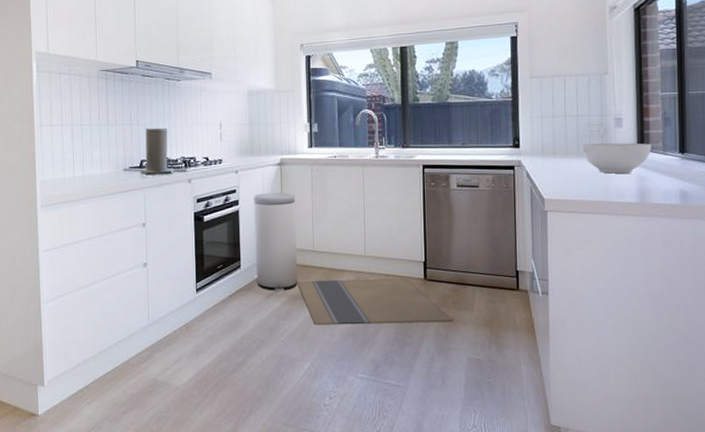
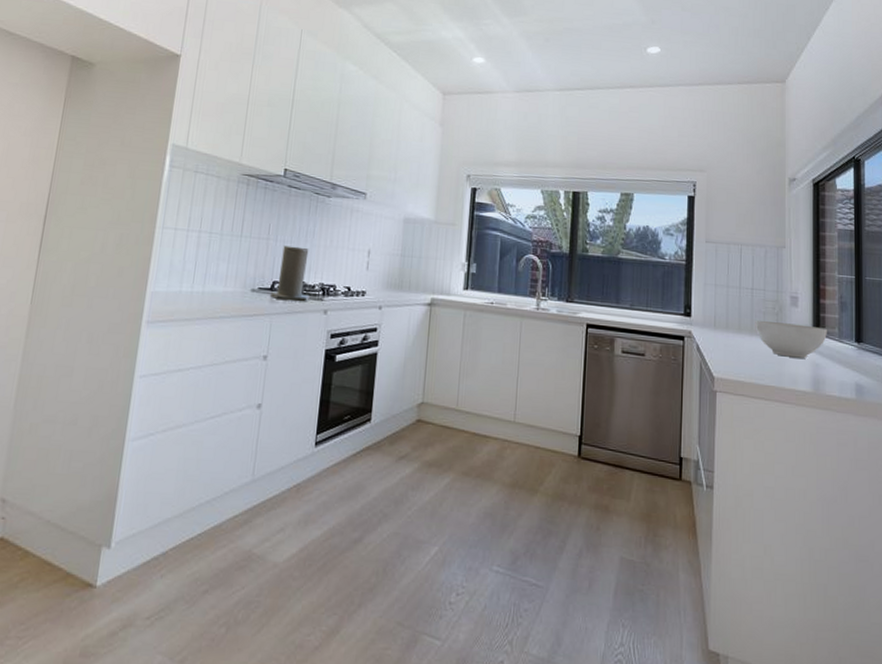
pedal bin: present [254,193,298,292] -> none [387,336,444,456]
door mat: present [296,278,453,324] -> none [433,444,607,510]

